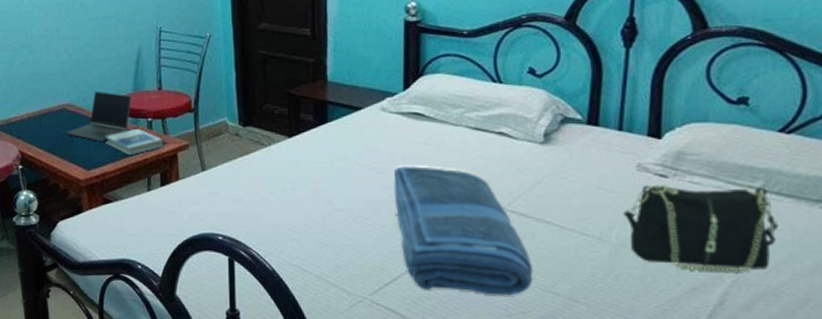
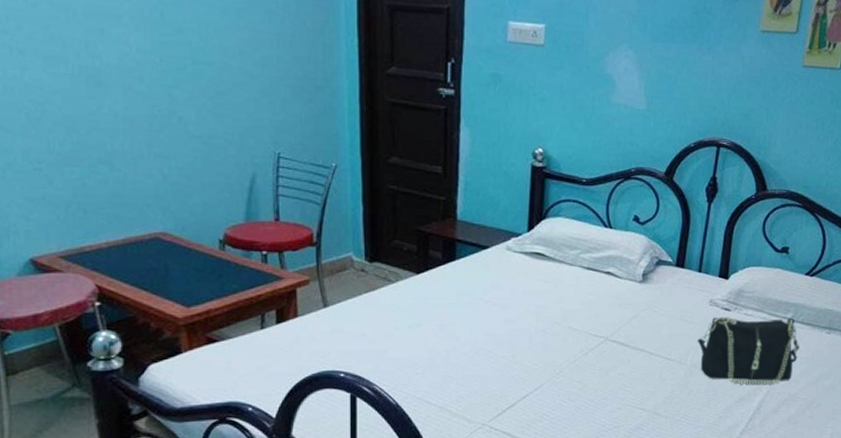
laptop computer: present [65,90,132,142] -> none [158,219,243,276]
hardback book: present [105,128,163,156] -> none [209,261,280,291]
towel: present [393,166,533,296] -> none [514,302,627,414]

